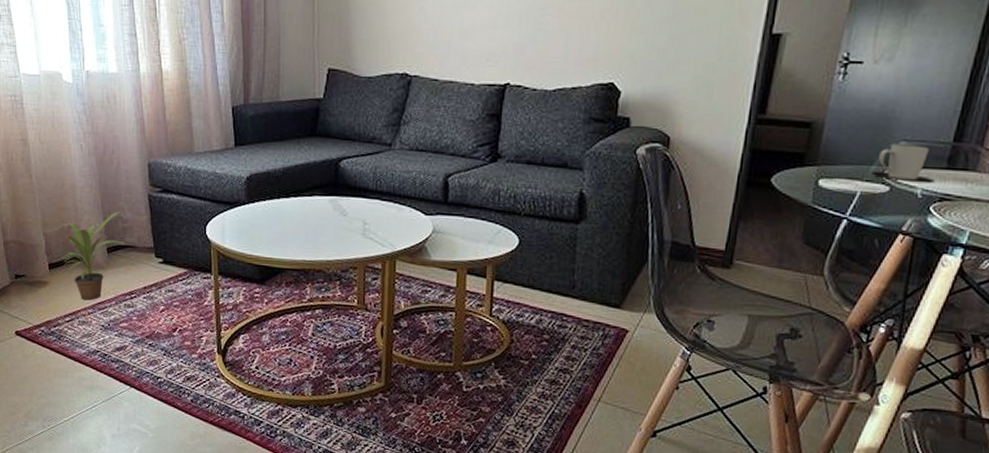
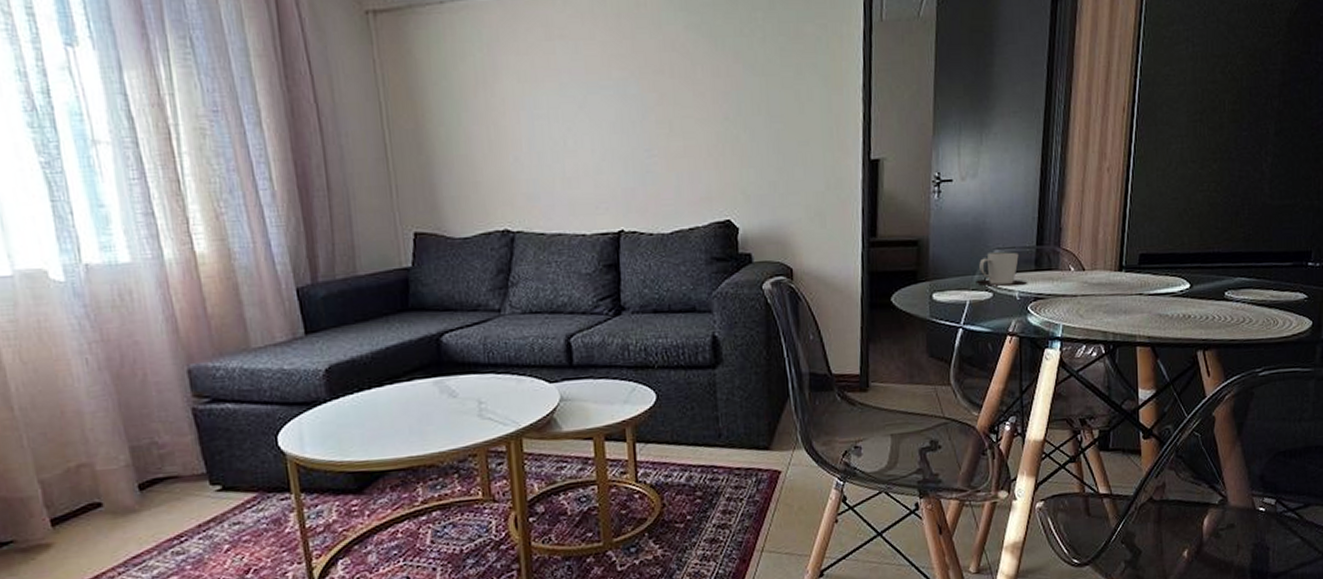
potted plant: present [61,211,125,300] -> none [69,435,164,558]

